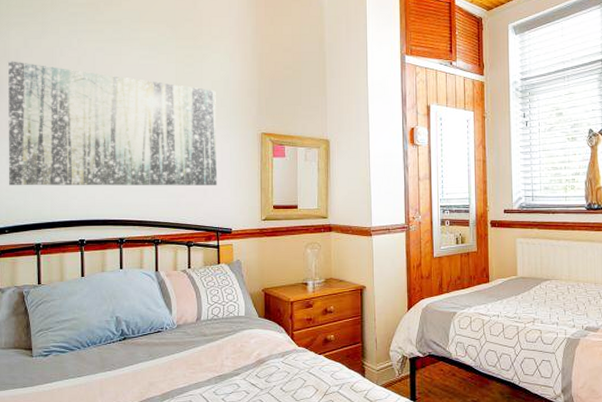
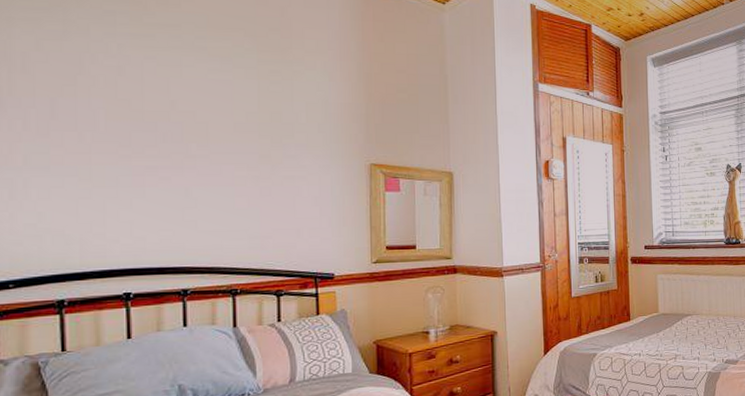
wall art: present [8,61,218,186] -> none [10,67,315,227]

